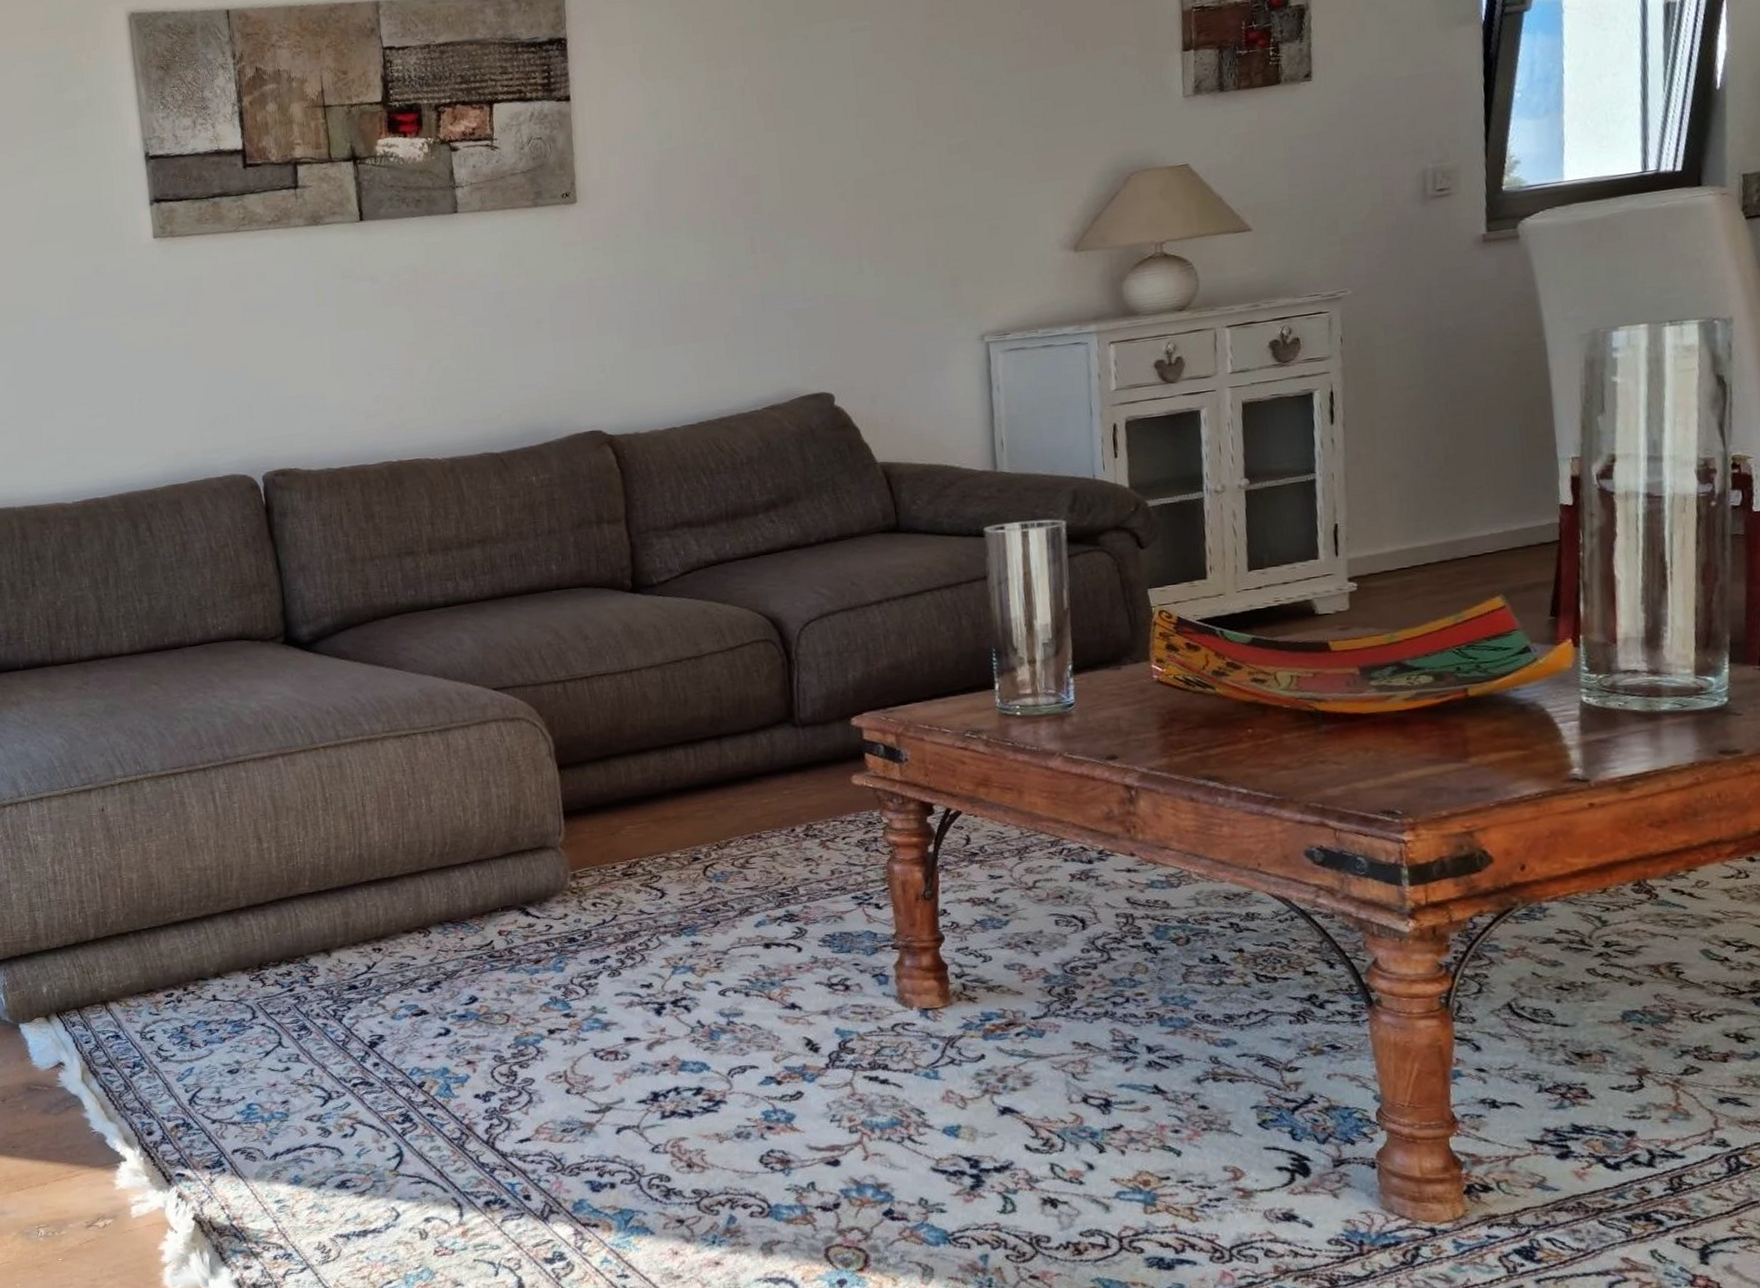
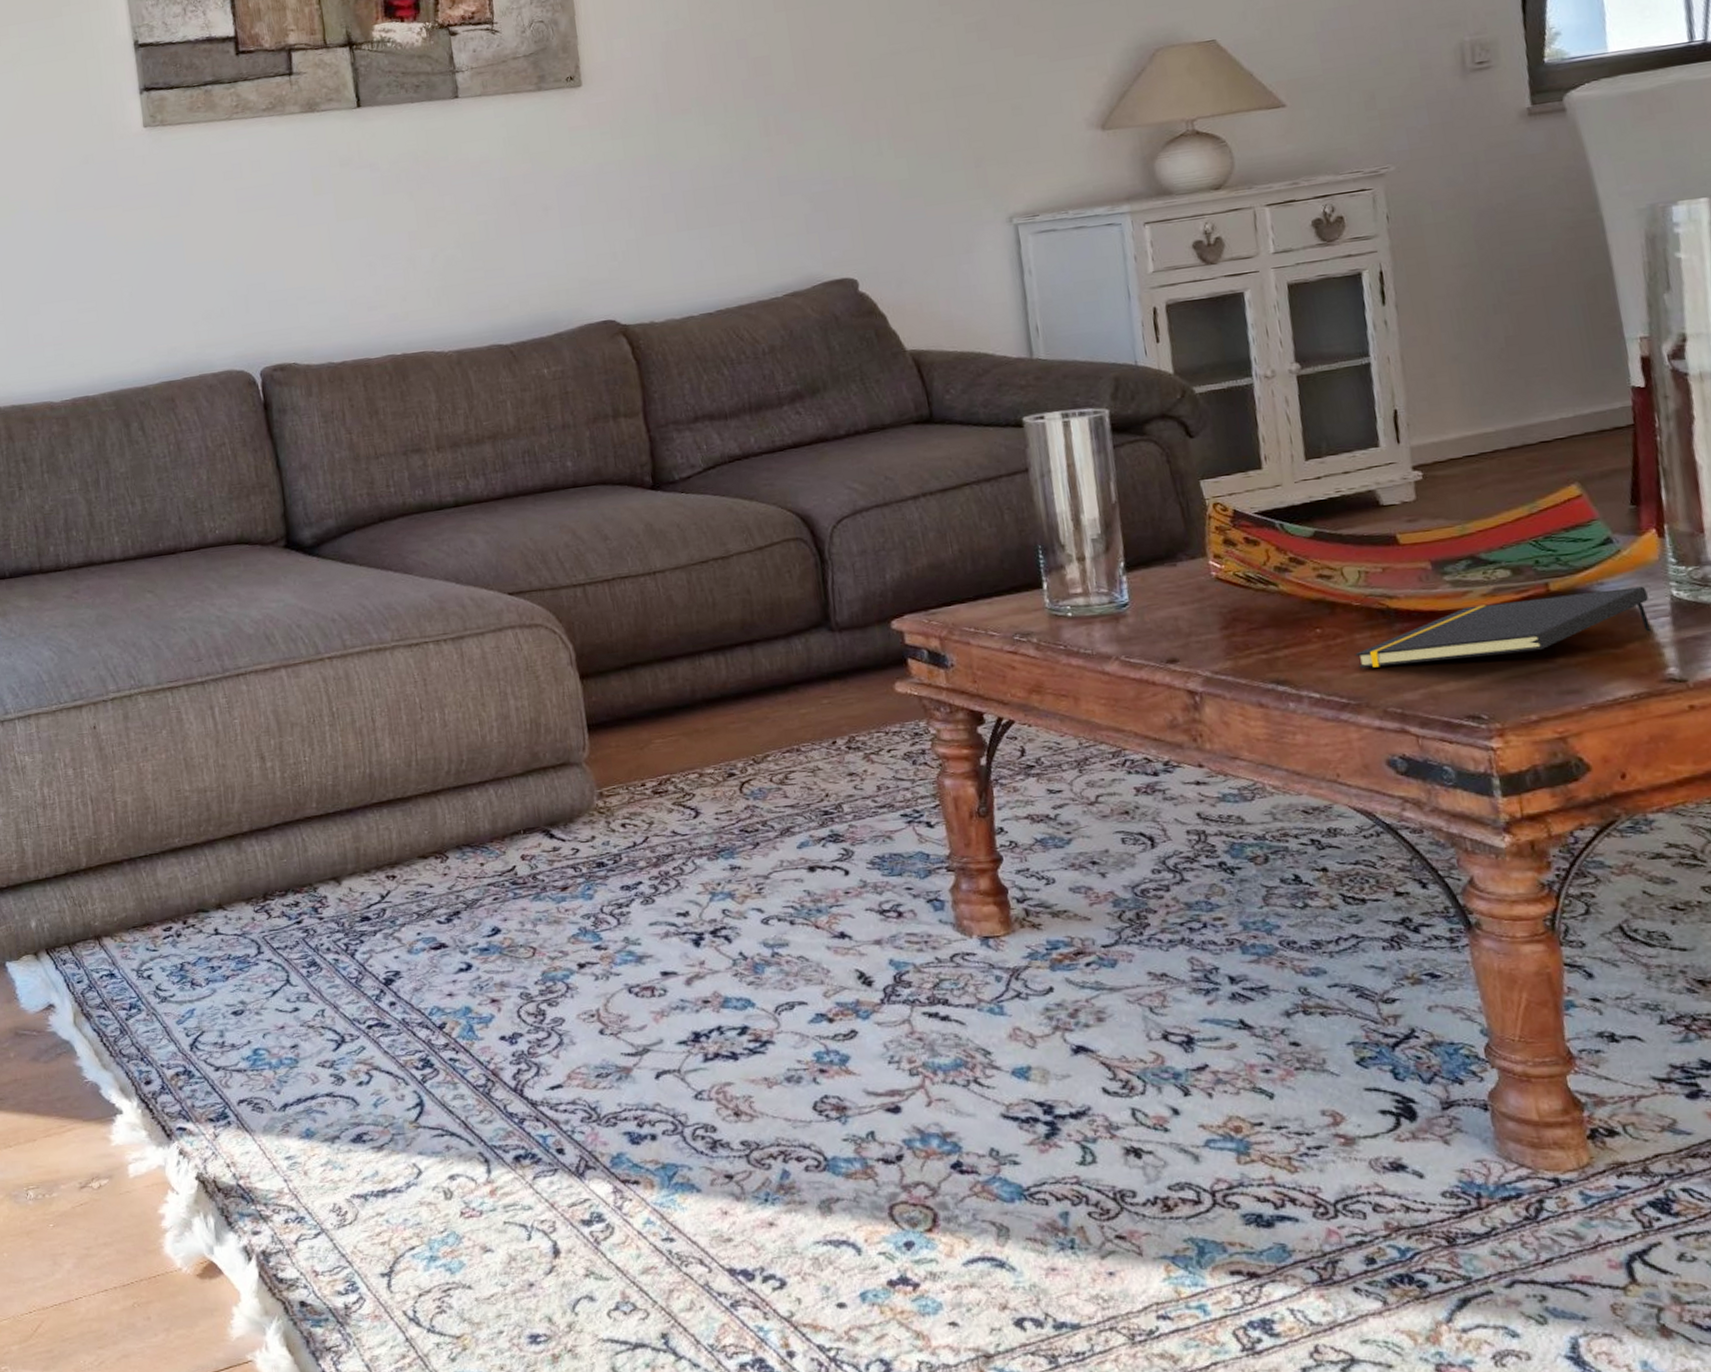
notepad: none [1282,692,1561,767] -> present [1355,586,1652,669]

